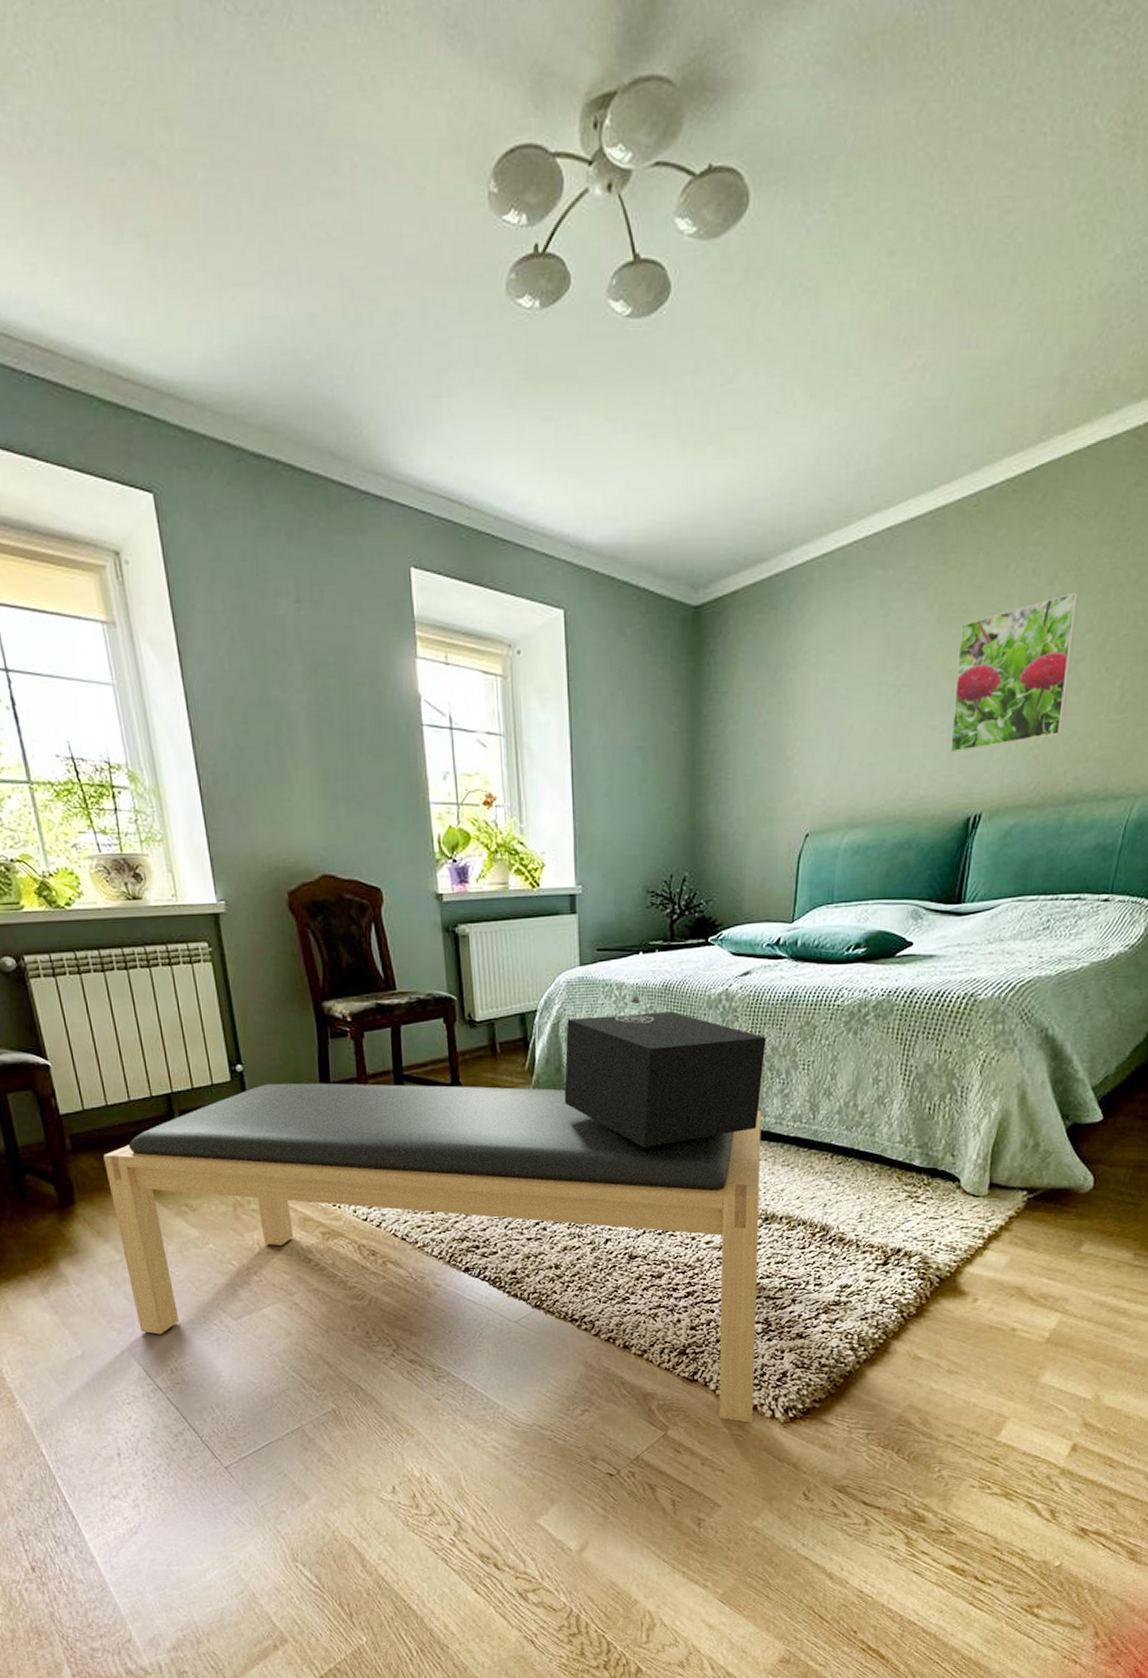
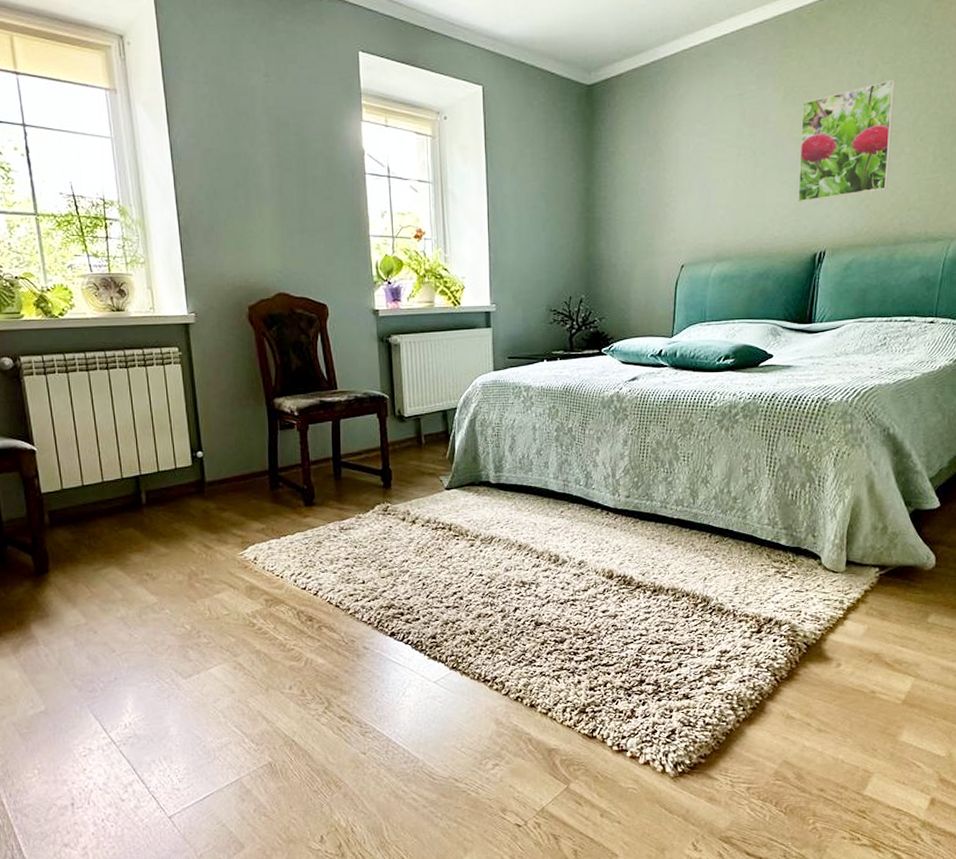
bench: present [103,1083,761,1423] -> none [77,467,649,777]
decorative box: present [564,992,766,1148] -> none [479,393,652,527]

